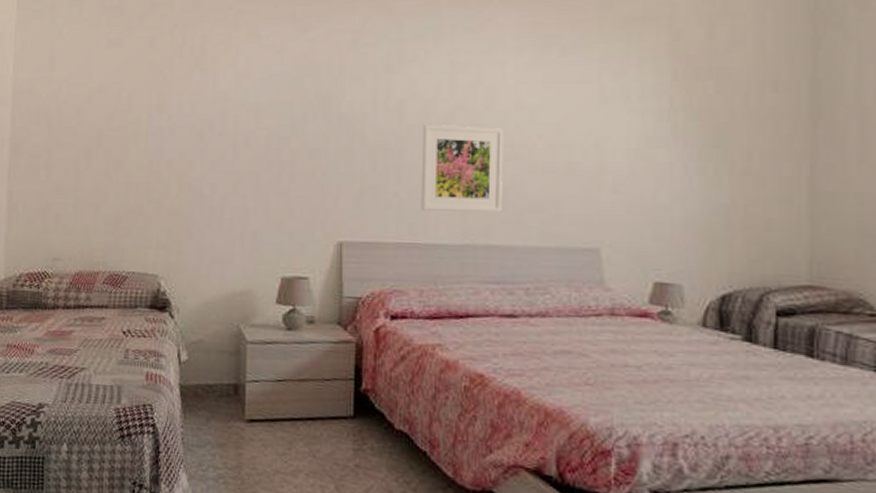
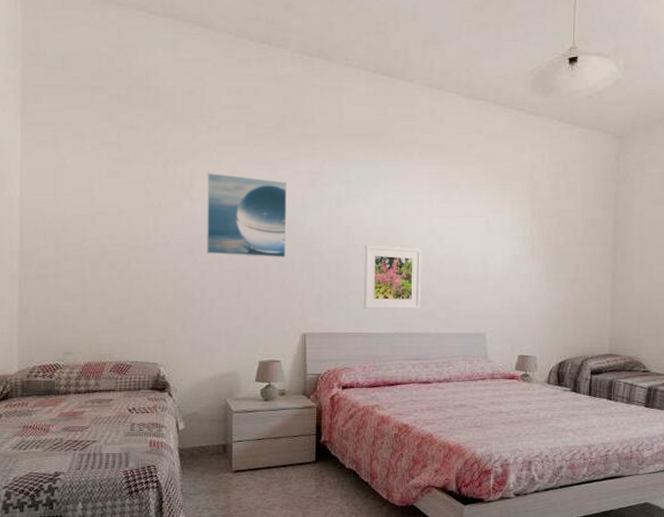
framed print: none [218,37,319,144] -> present [206,173,287,259]

